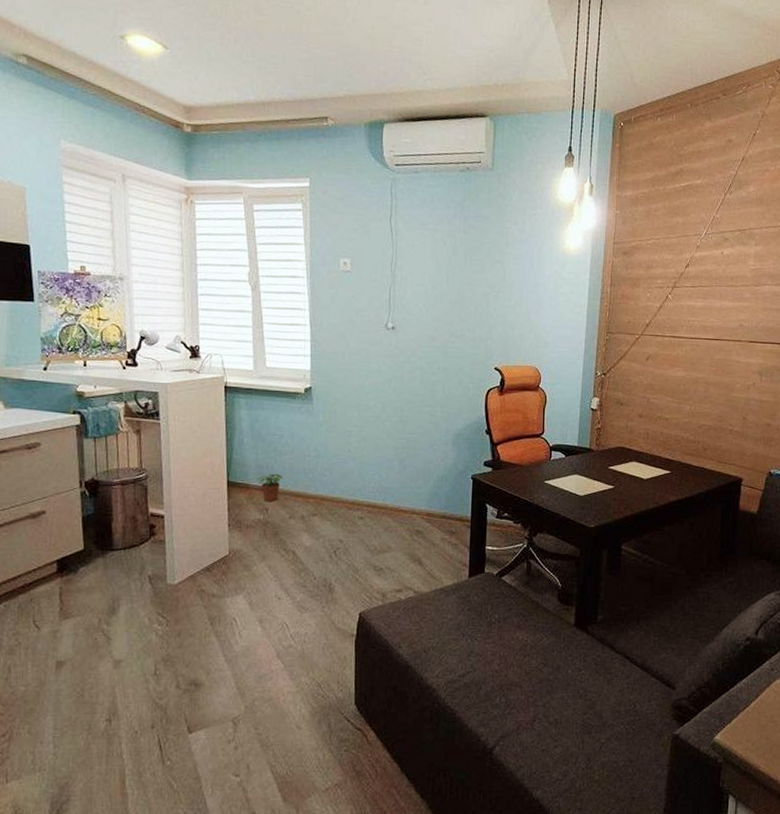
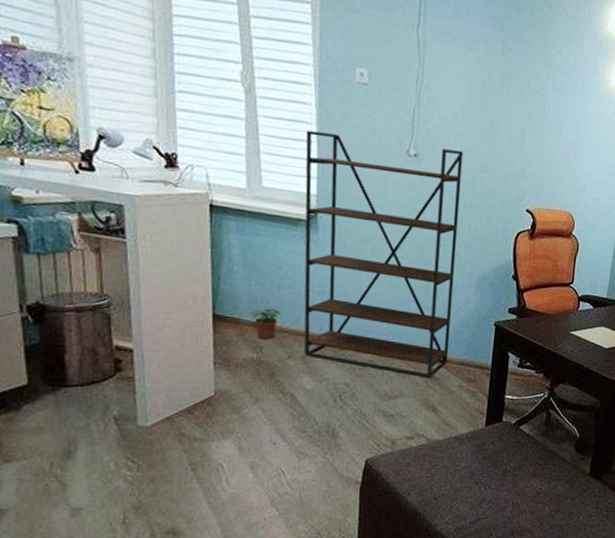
bookshelf: none [300,316,435,532] -> present [304,130,464,378]

